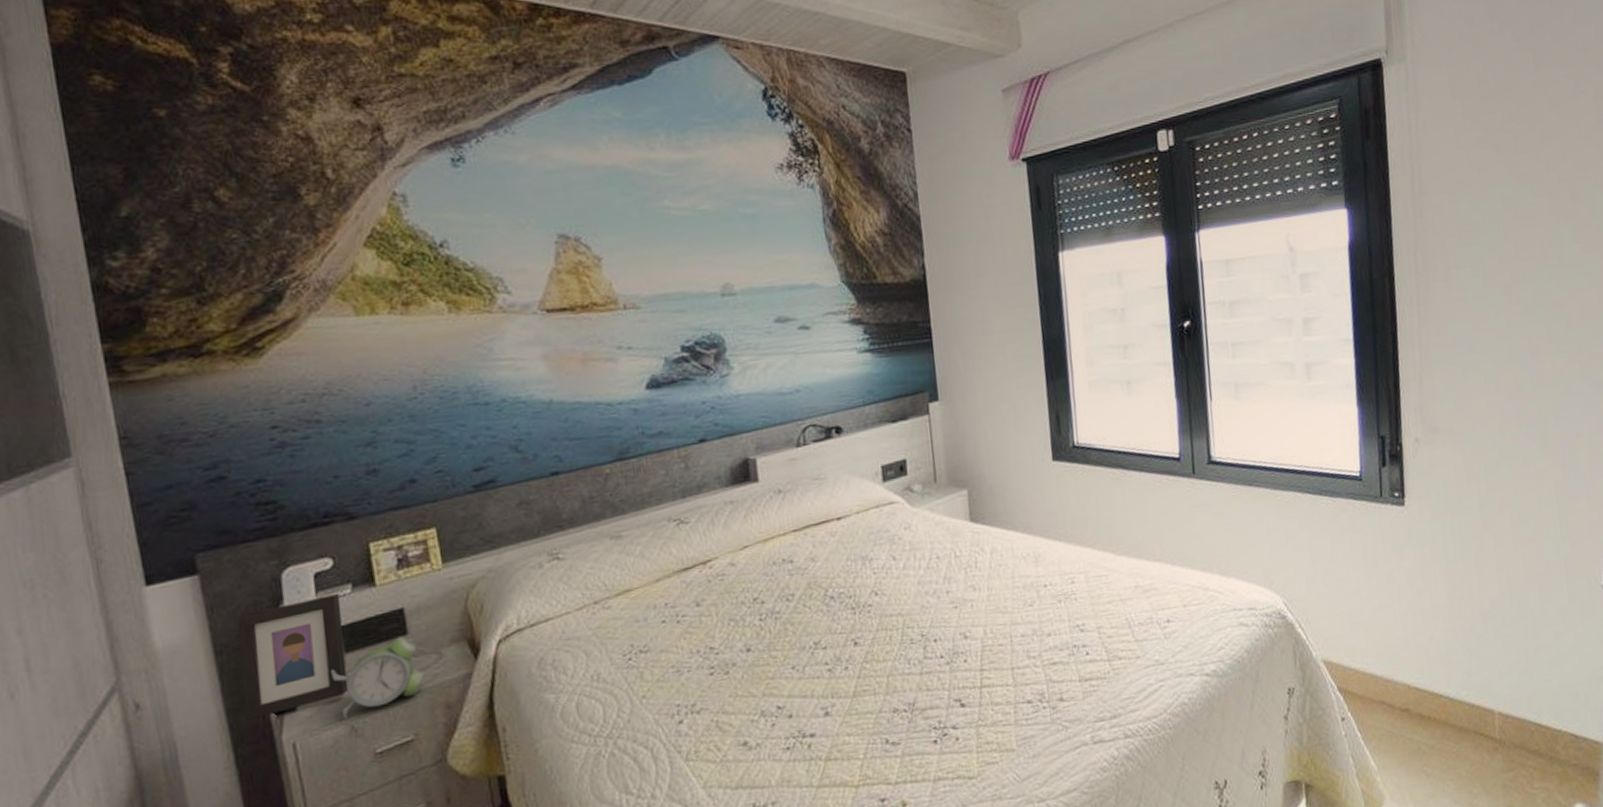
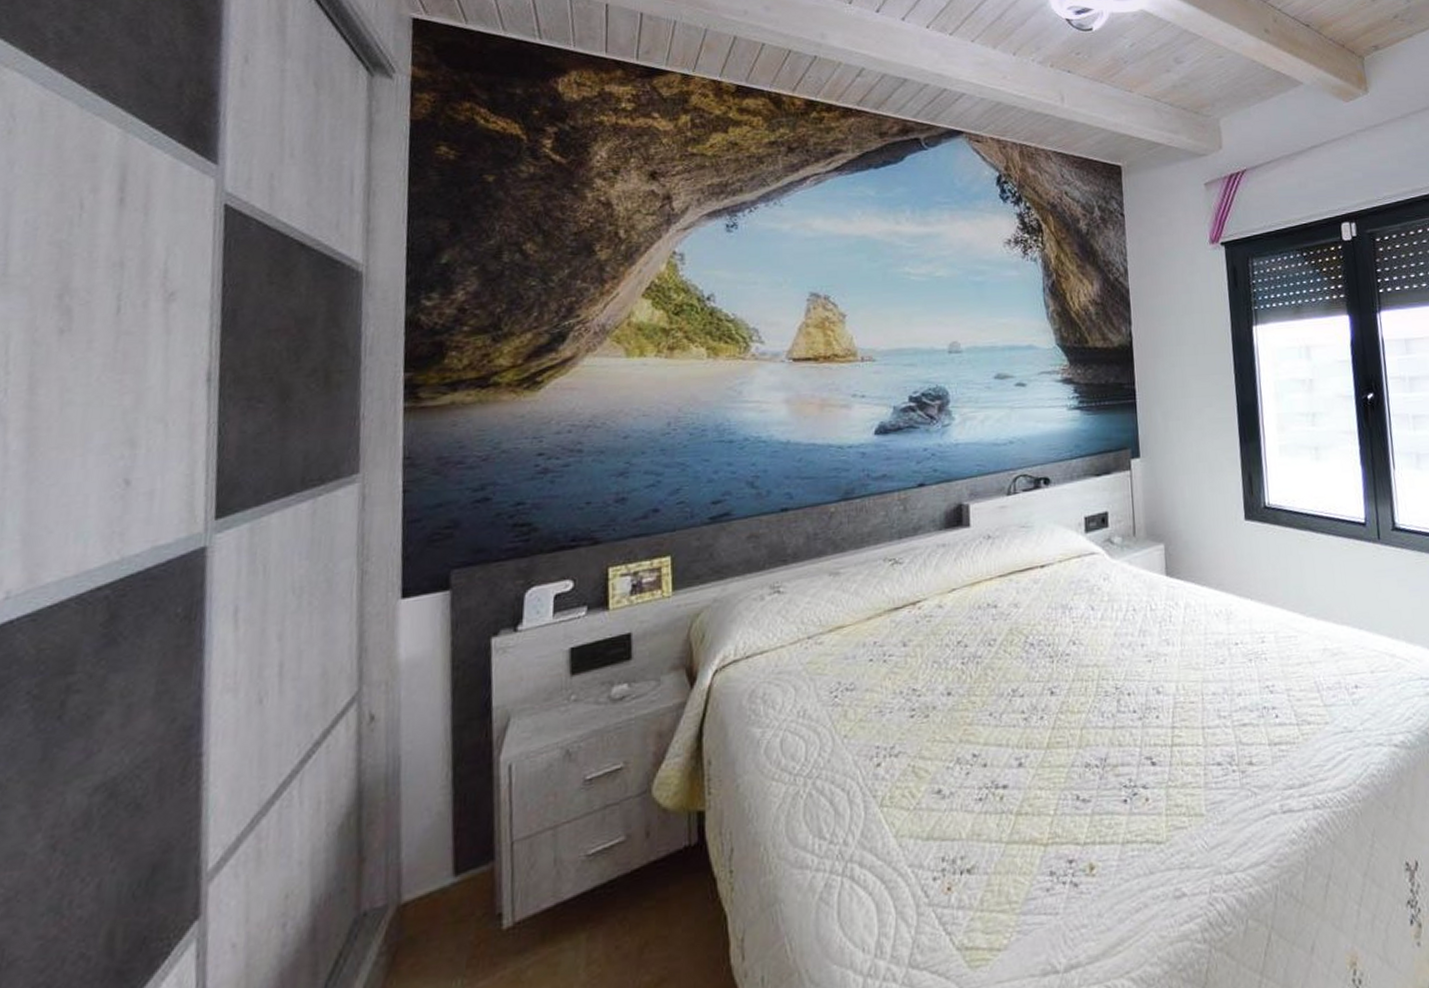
picture frame: present [237,593,349,721] -> none [469,615,575,739]
alarm clock: present [331,636,433,720] -> none [555,661,651,744]

